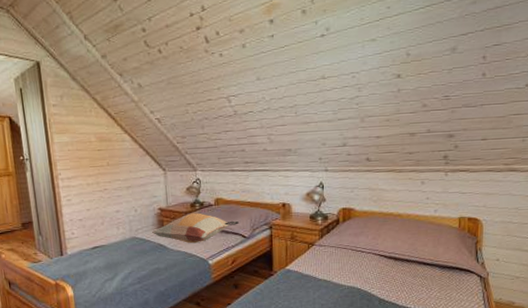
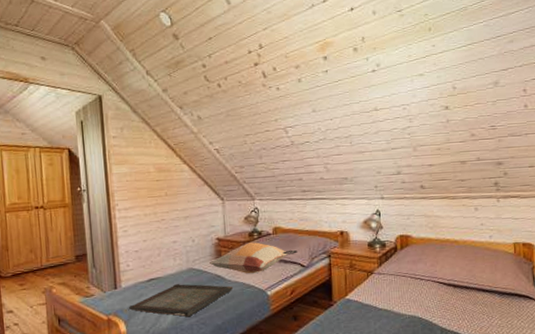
serving tray: none [74,252,176,284] -> present [128,284,234,317]

